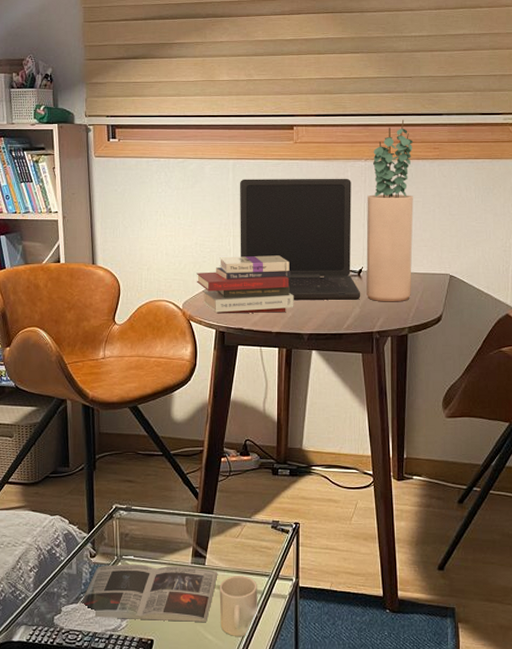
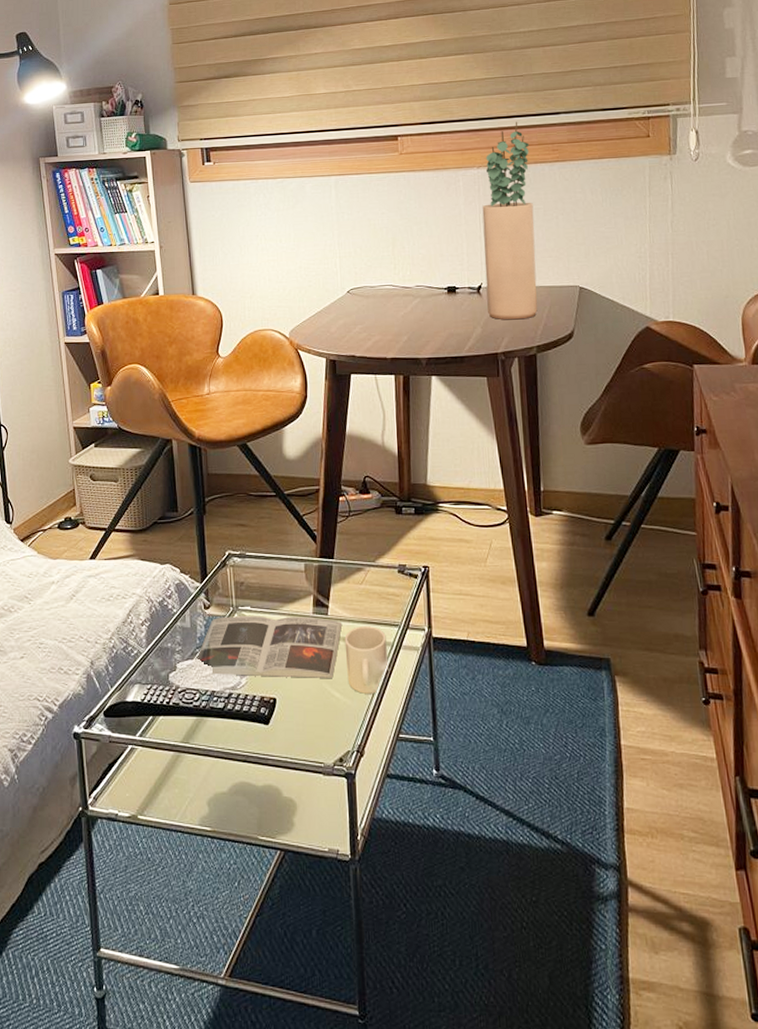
books: present [196,255,294,314] -> none [302,275,409,341]
laptop: present [239,178,361,300] -> none [343,188,482,322]

